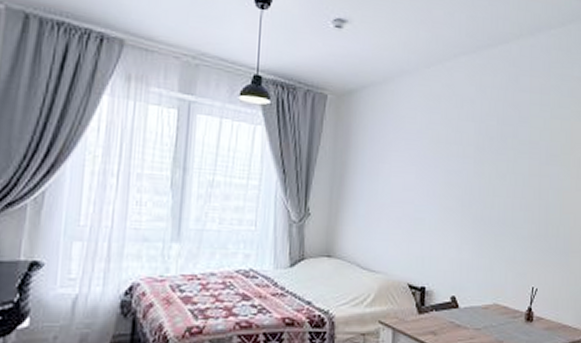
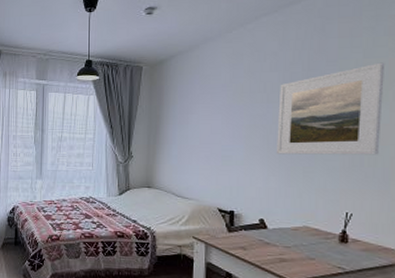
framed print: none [469,124,568,224] -> present [276,62,385,155]

